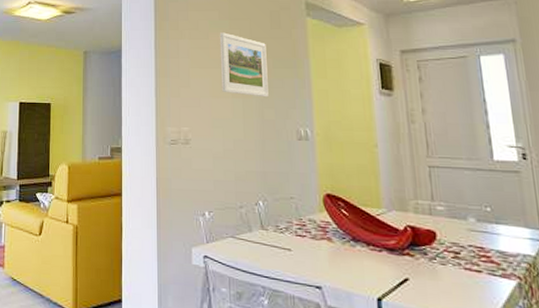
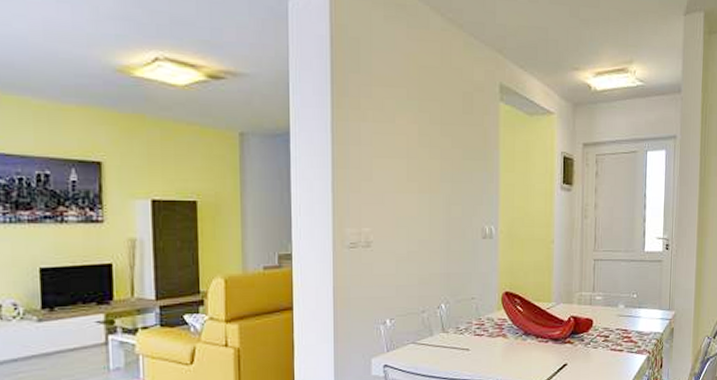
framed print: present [219,32,269,98] -> none [407,115,457,193]

